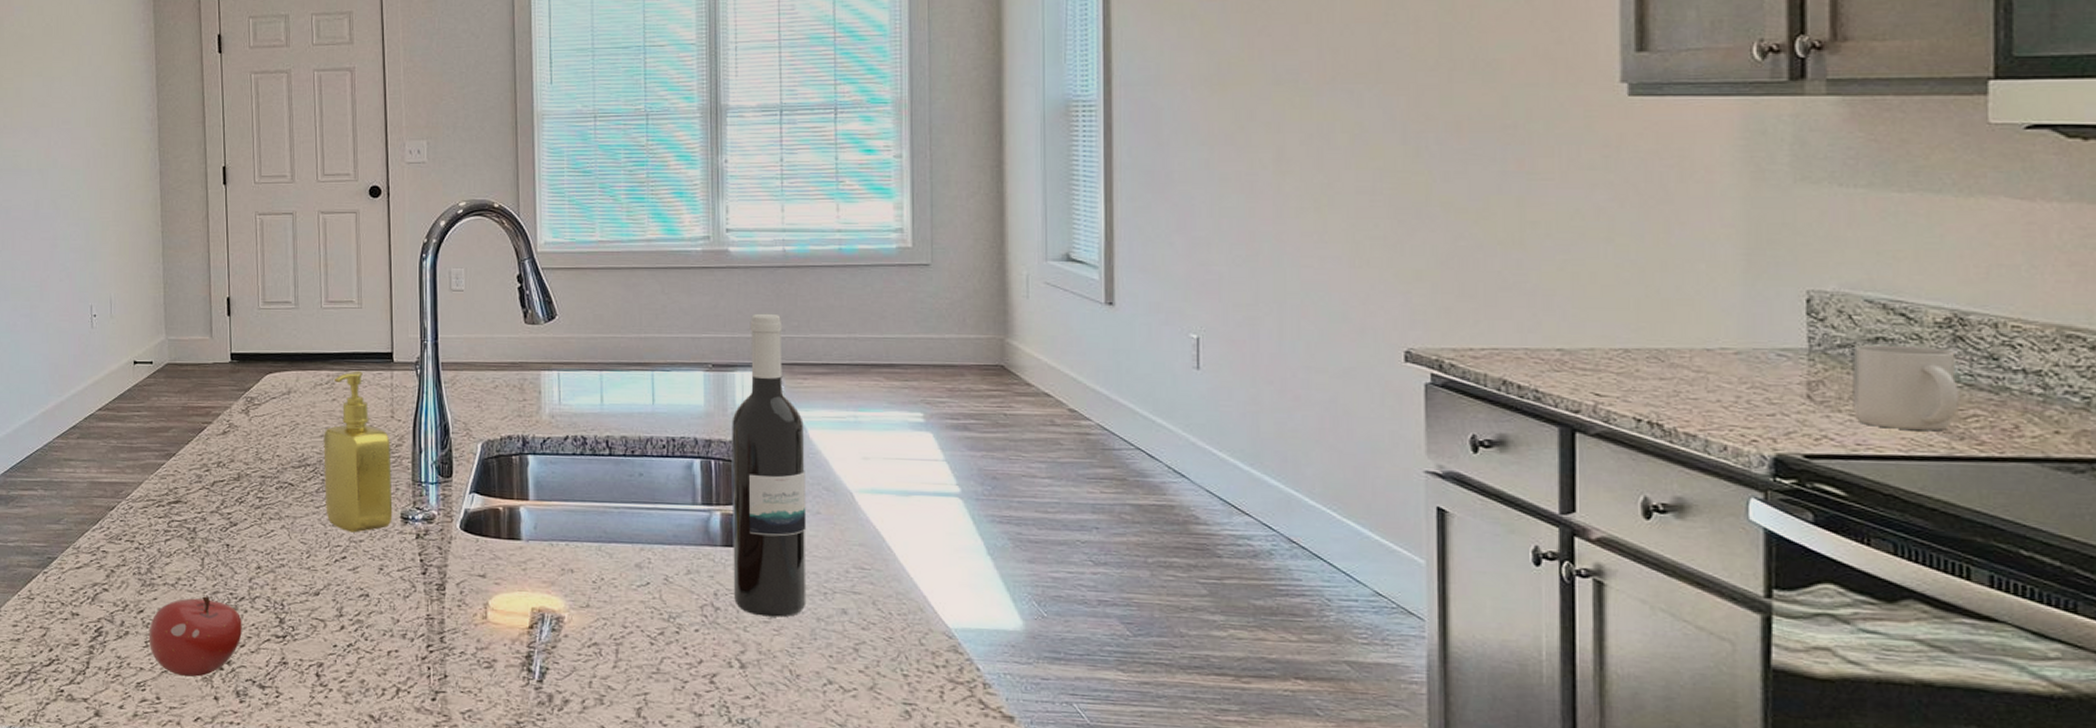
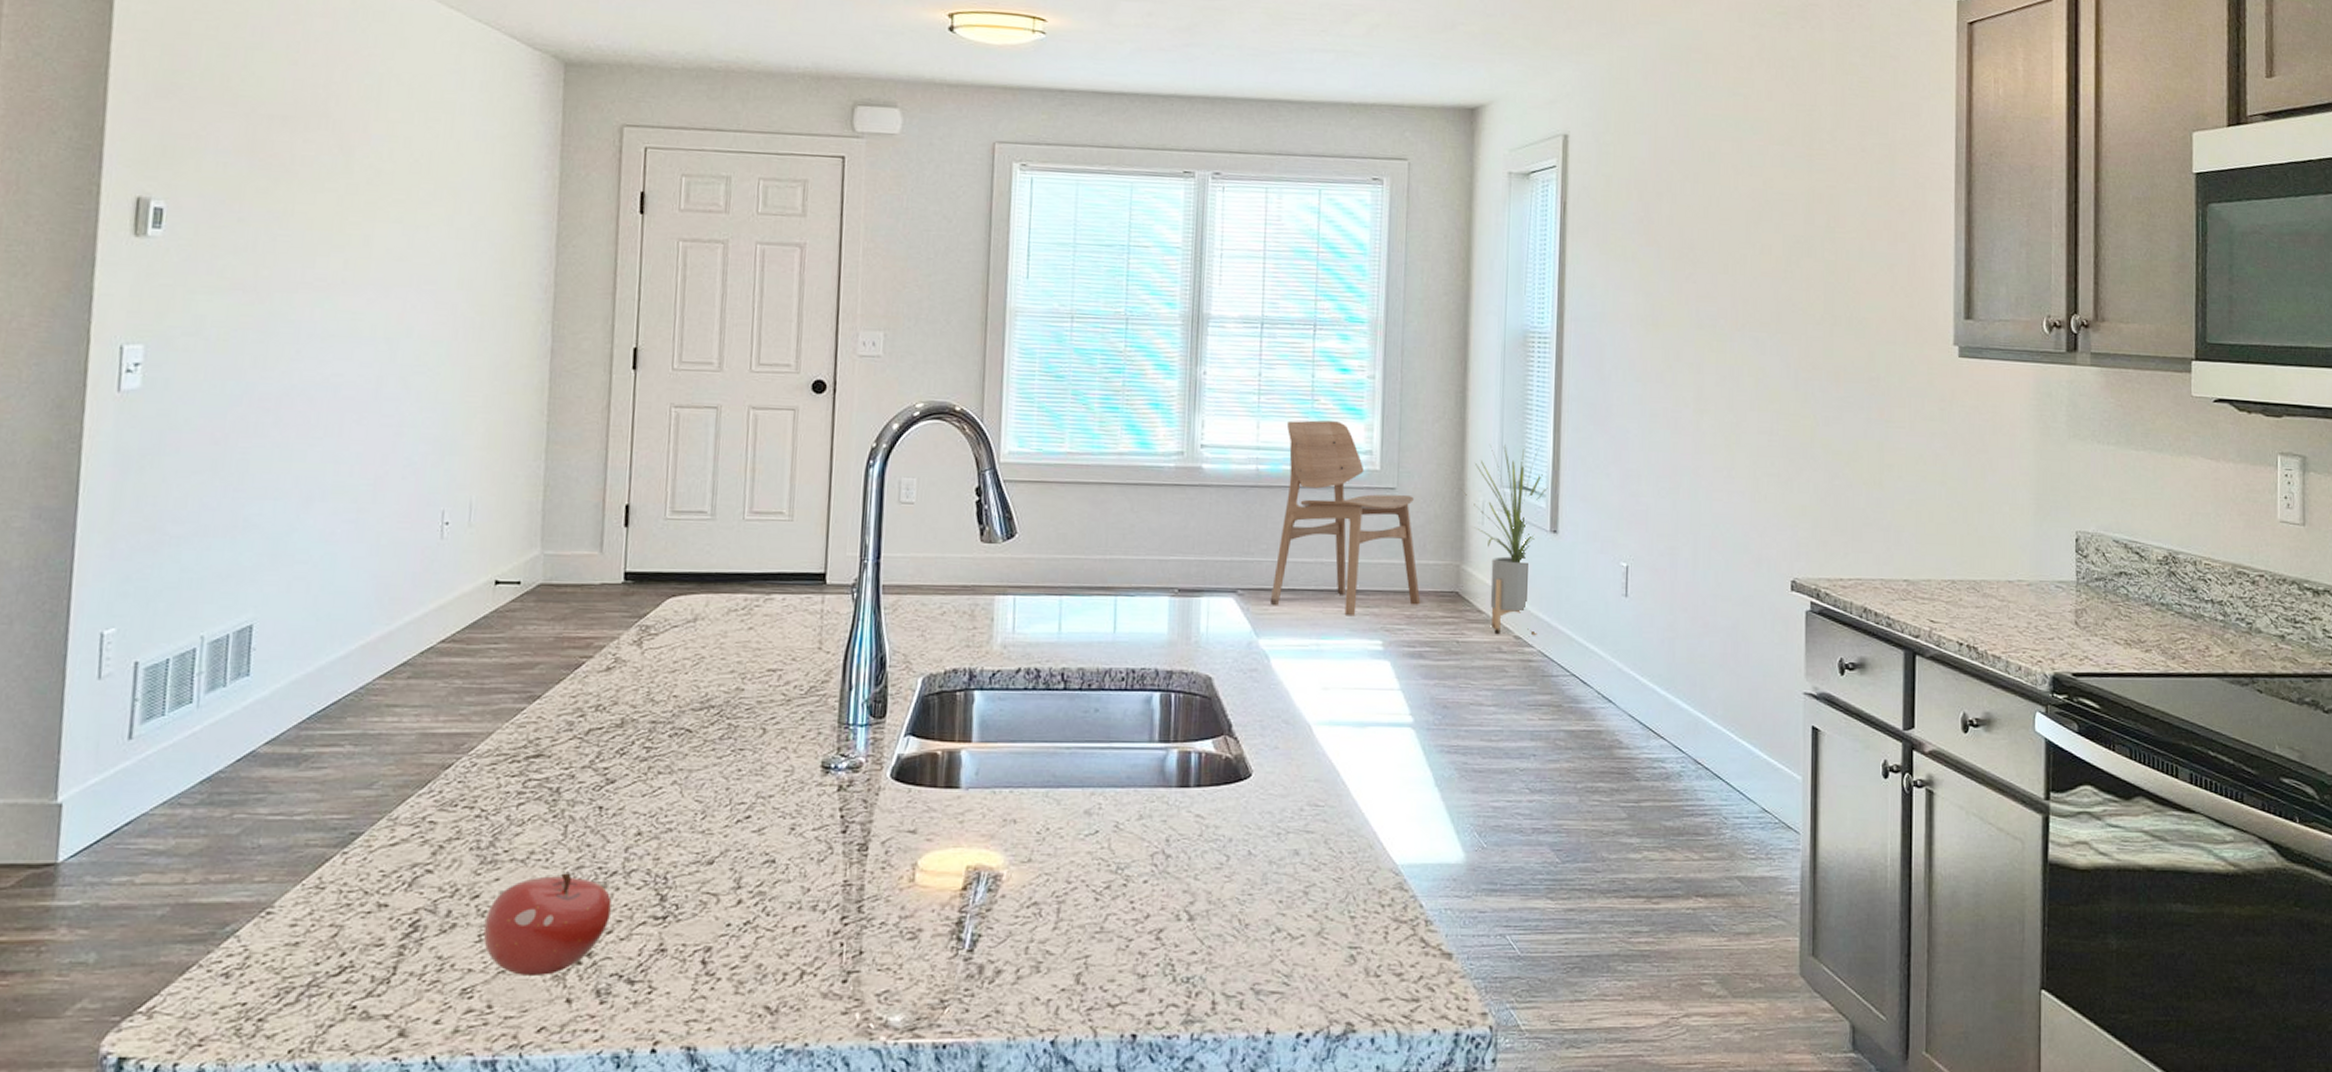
soap dispenser: present [323,371,393,533] -> none [730,594,815,787]
wine bottle: present [731,313,807,618] -> none [1186,535,1267,862]
dining chair: none [804,201,963,390] -> present [1270,420,1421,617]
house plant: none [1002,217,1101,409] -> present [1461,444,1548,636]
mug: present [1852,344,1961,431] -> none [2105,578,2173,652]

